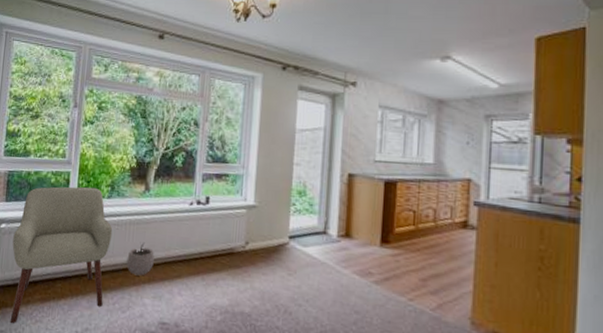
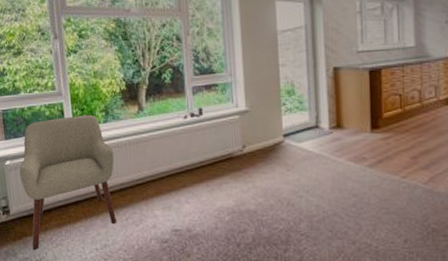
plant pot: present [126,242,155,276] -> none [132,159,158,191]

